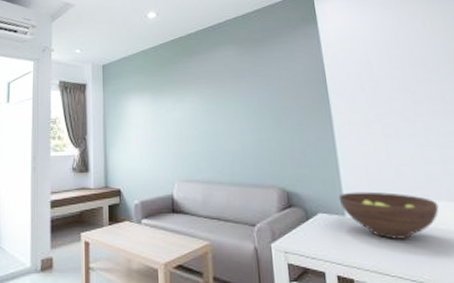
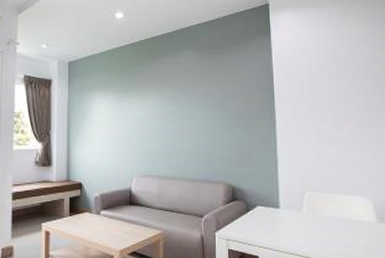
fruit bowl: present [338,191,439,239] -> none [275,188,354,228]

